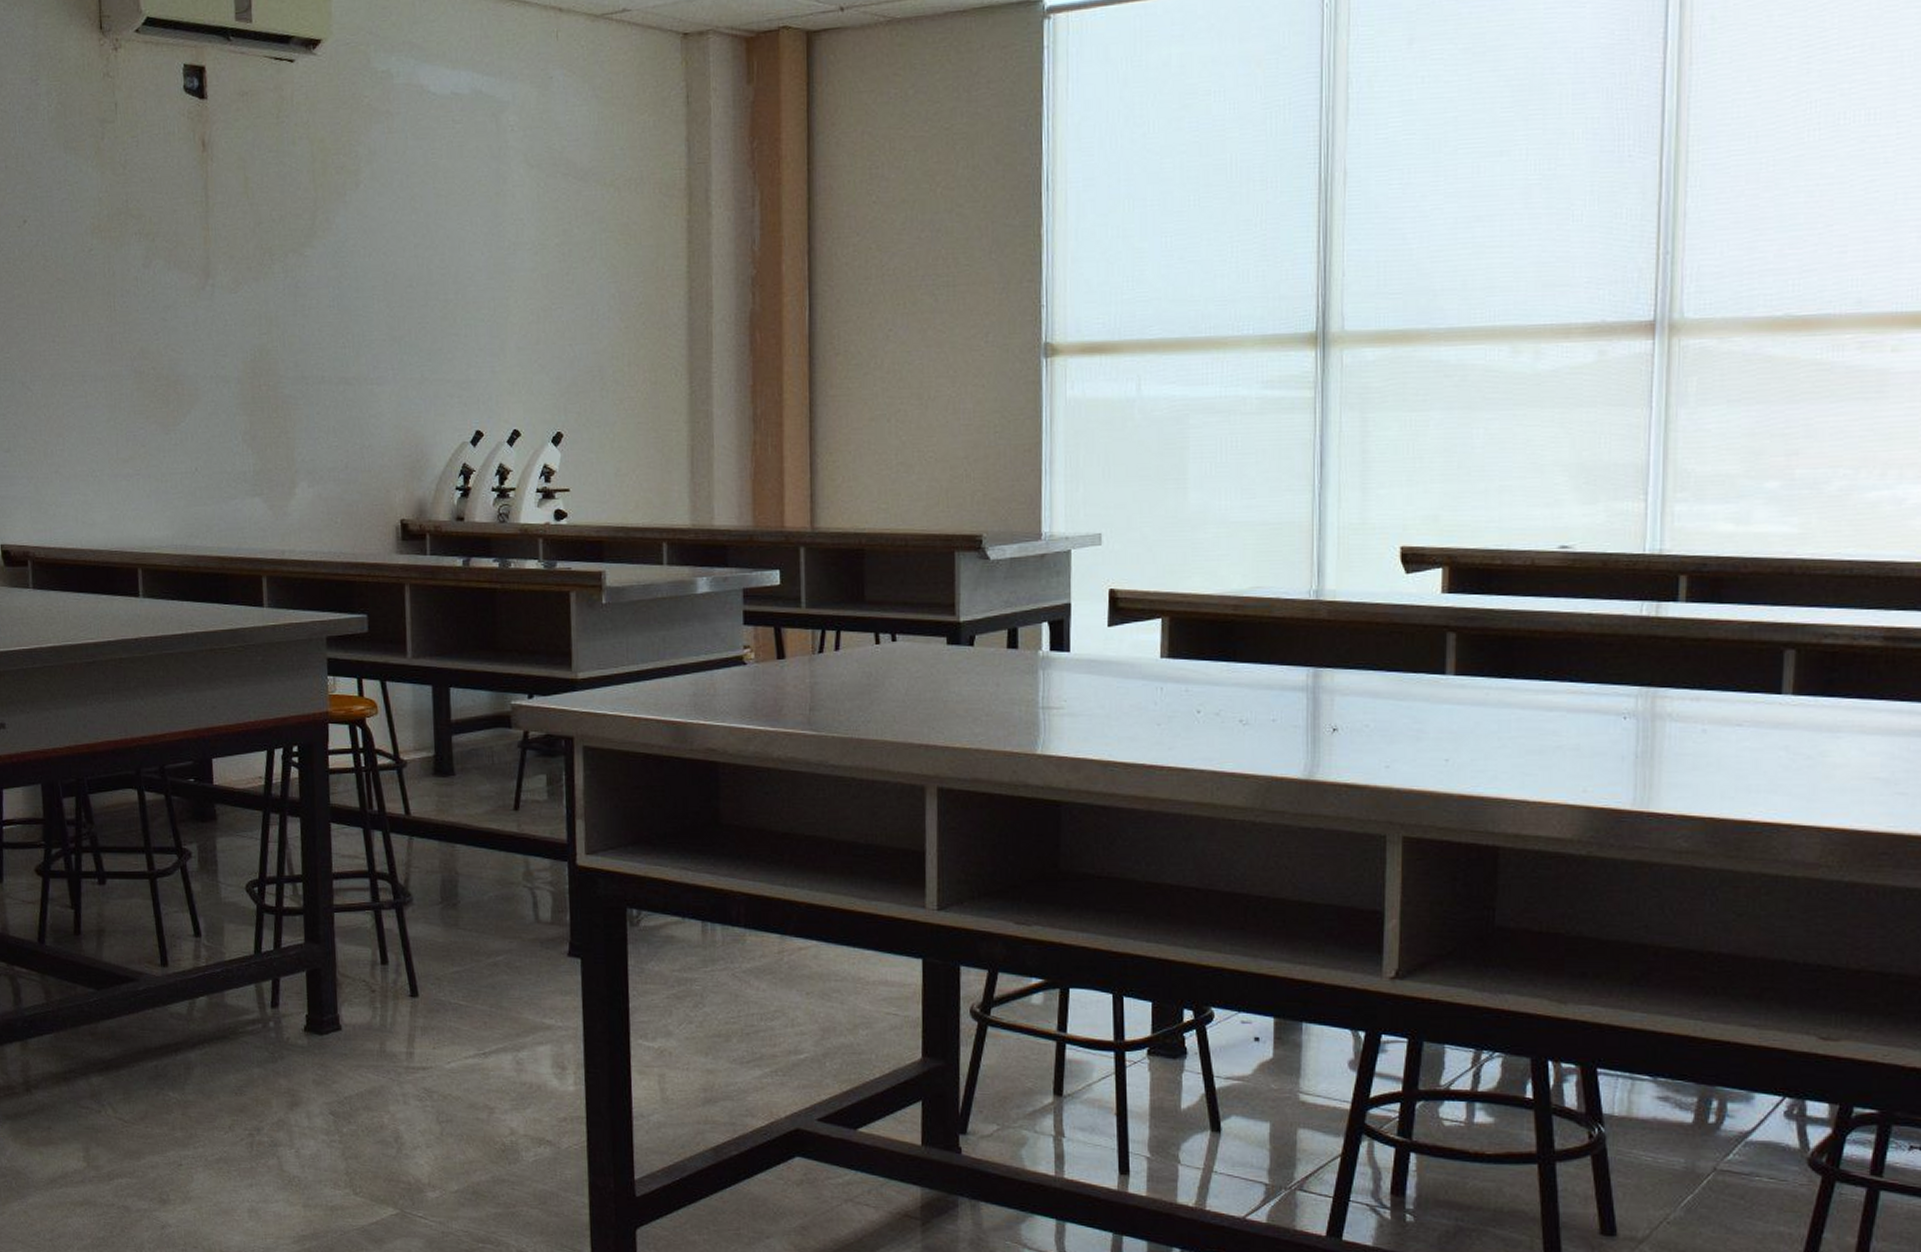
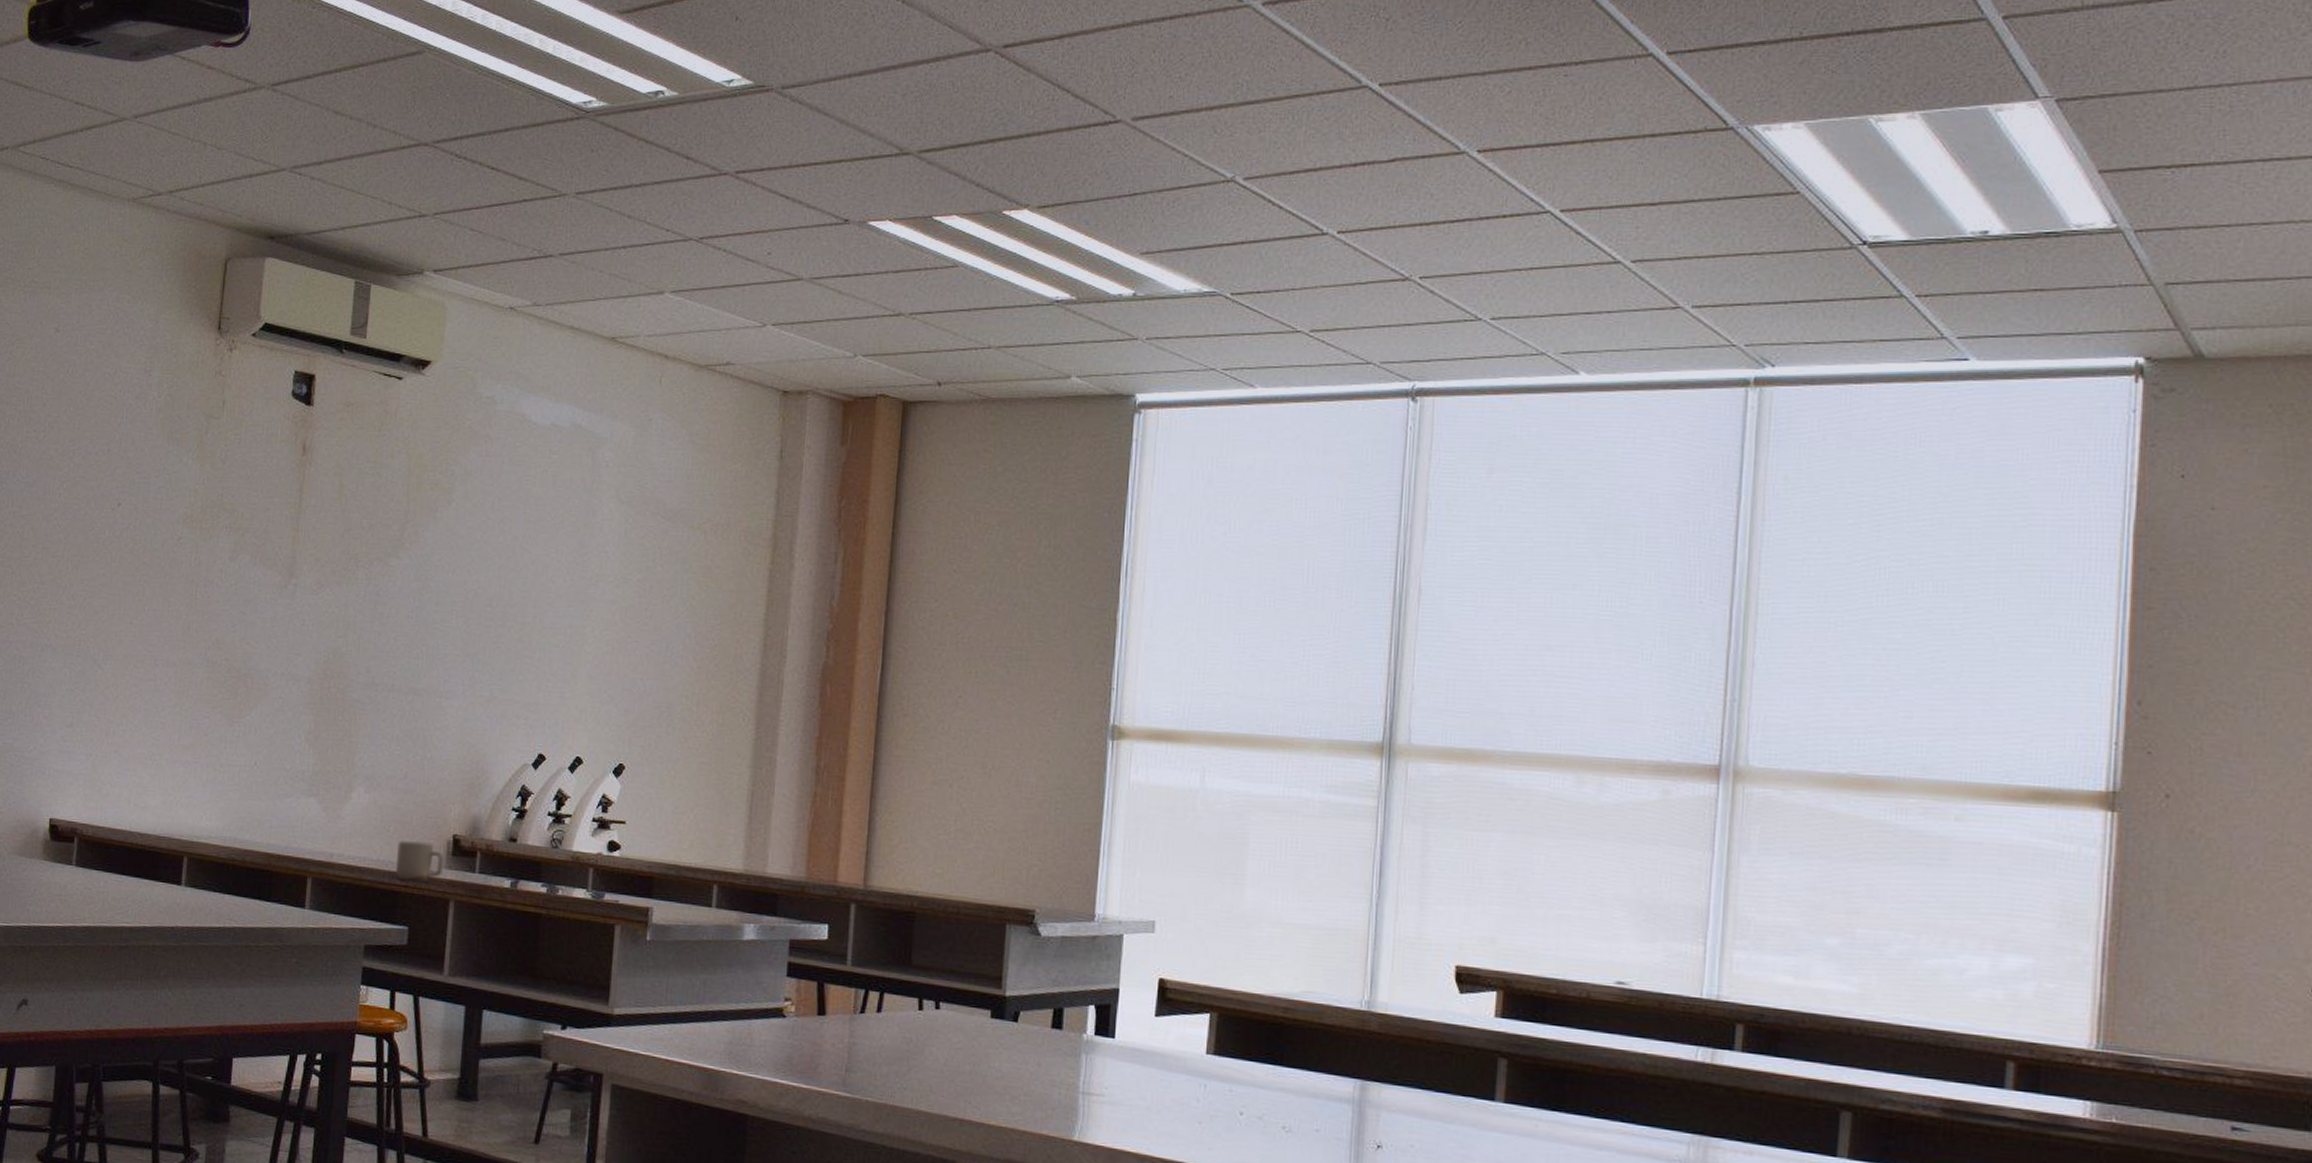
mug: none [346,529,394,569] -> present [396,839,443,881]

